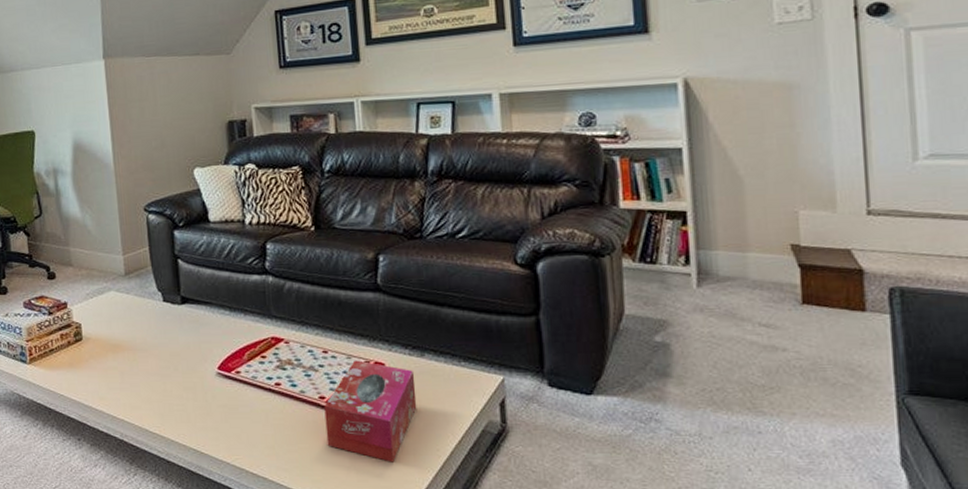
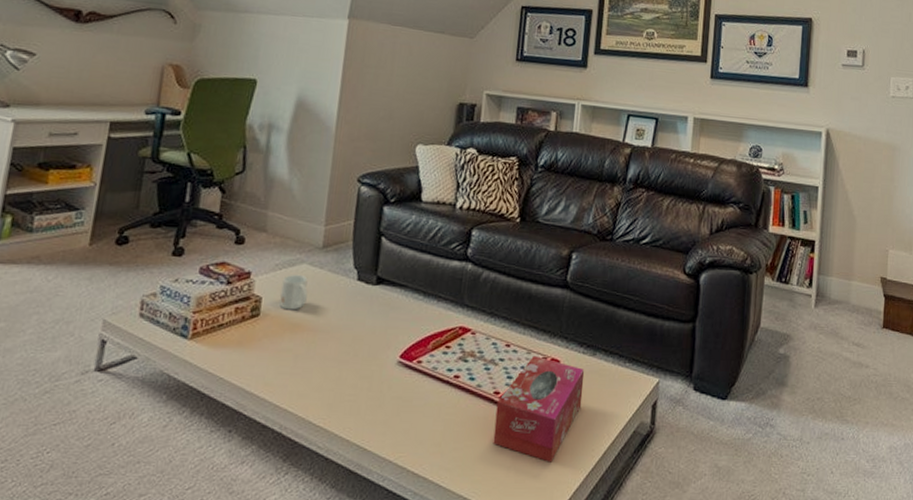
mug: none [96,300,121,333] -> present [279,274,308,310]

